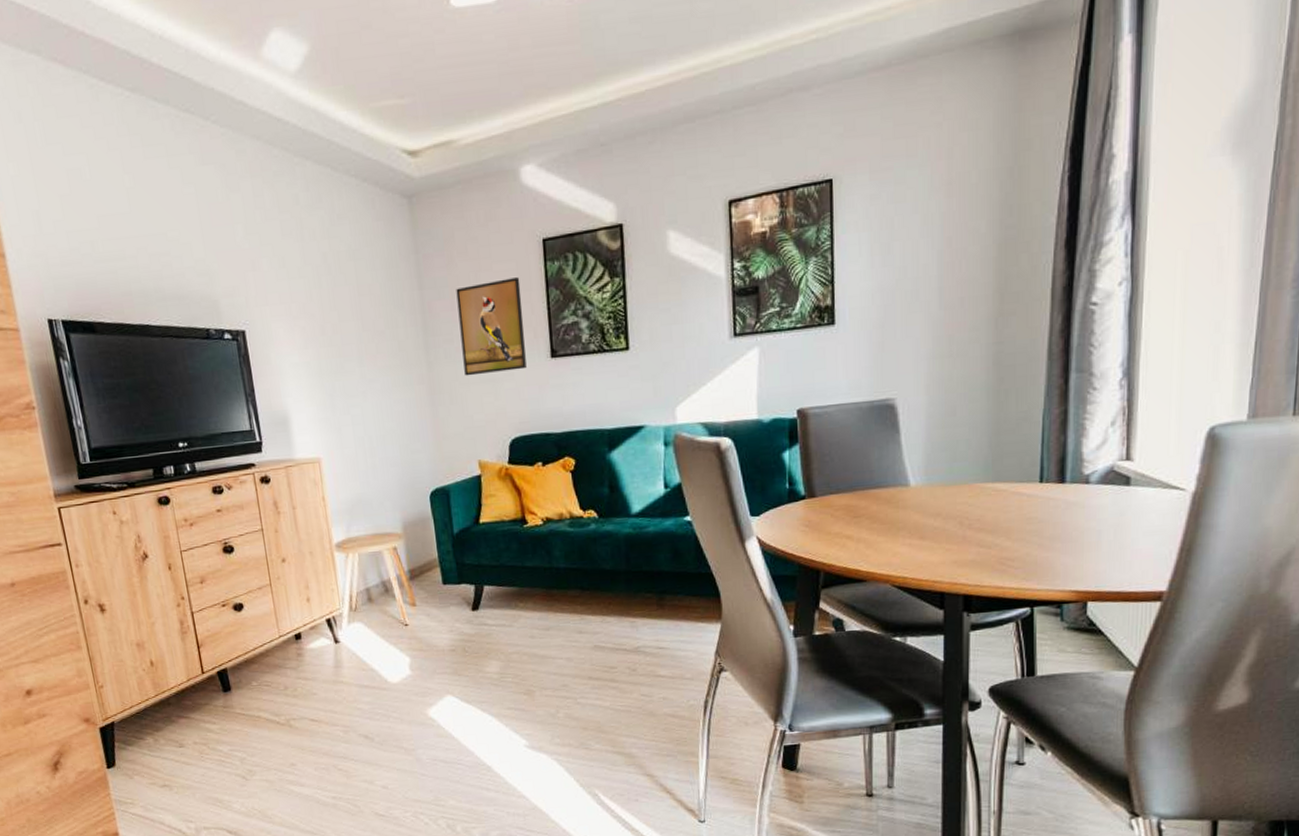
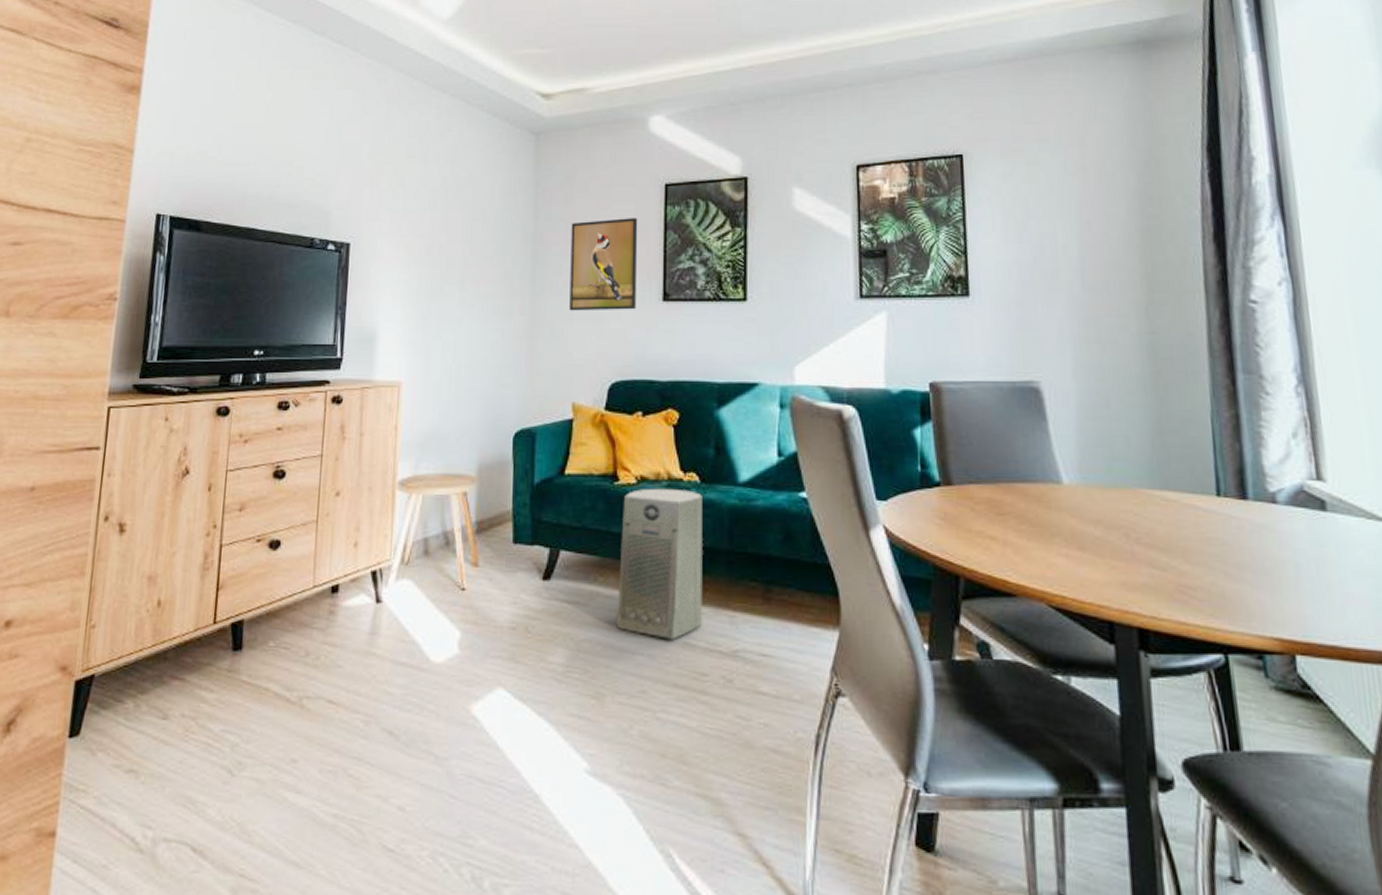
air purifier: none [533,525,609,645] -> present [617,488,703,640]

